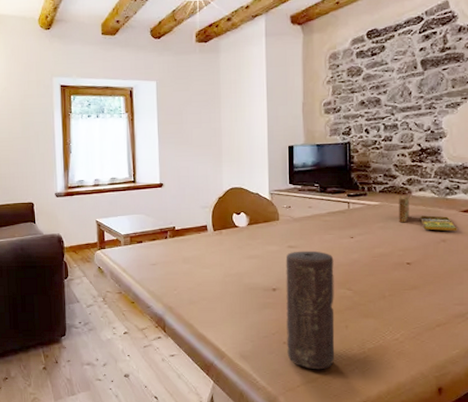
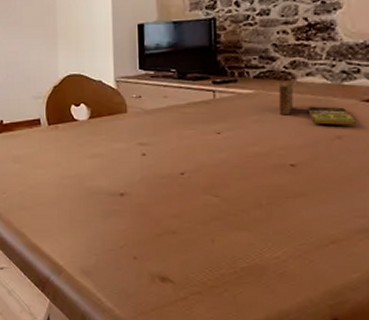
candle: present [286,251,335,370] -> none [135,149,198,292]

